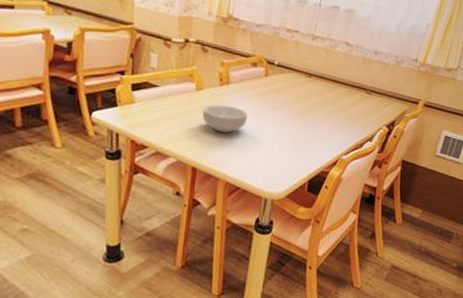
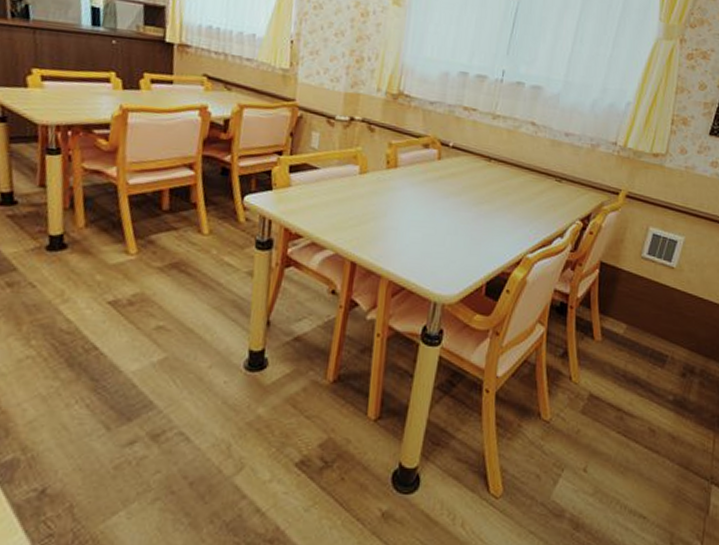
cereal bowl: present [202,105,248,133] -> none [365,190,417,223]

